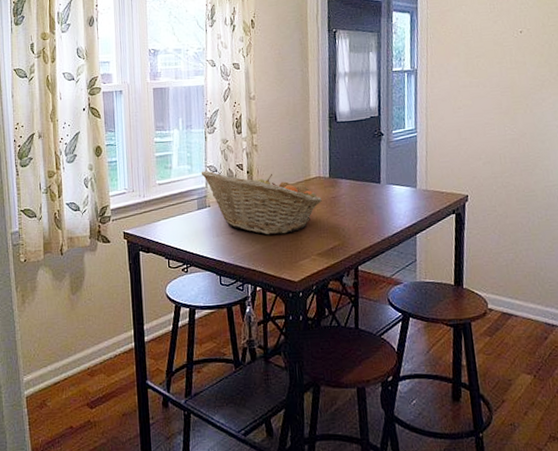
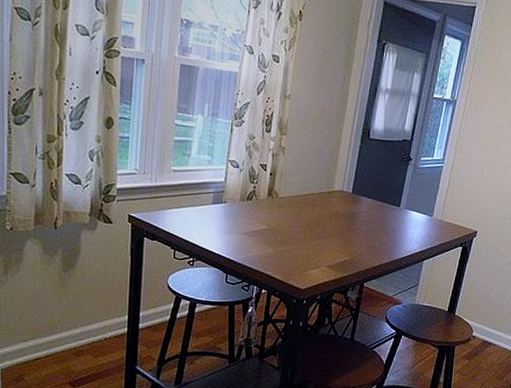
fruit basket: present [201,170,322,235] -> none [221,164,341,242]

